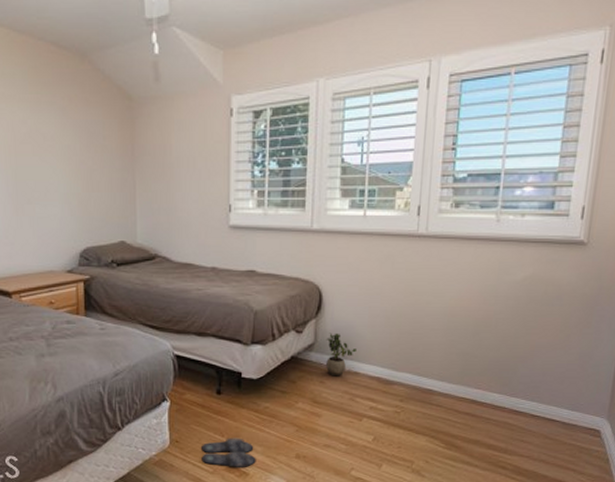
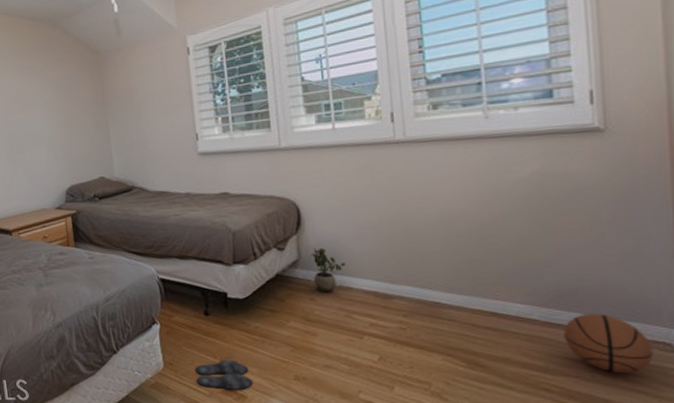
basketball: none [524,404,586,455] -> present [564,314,653,374]

